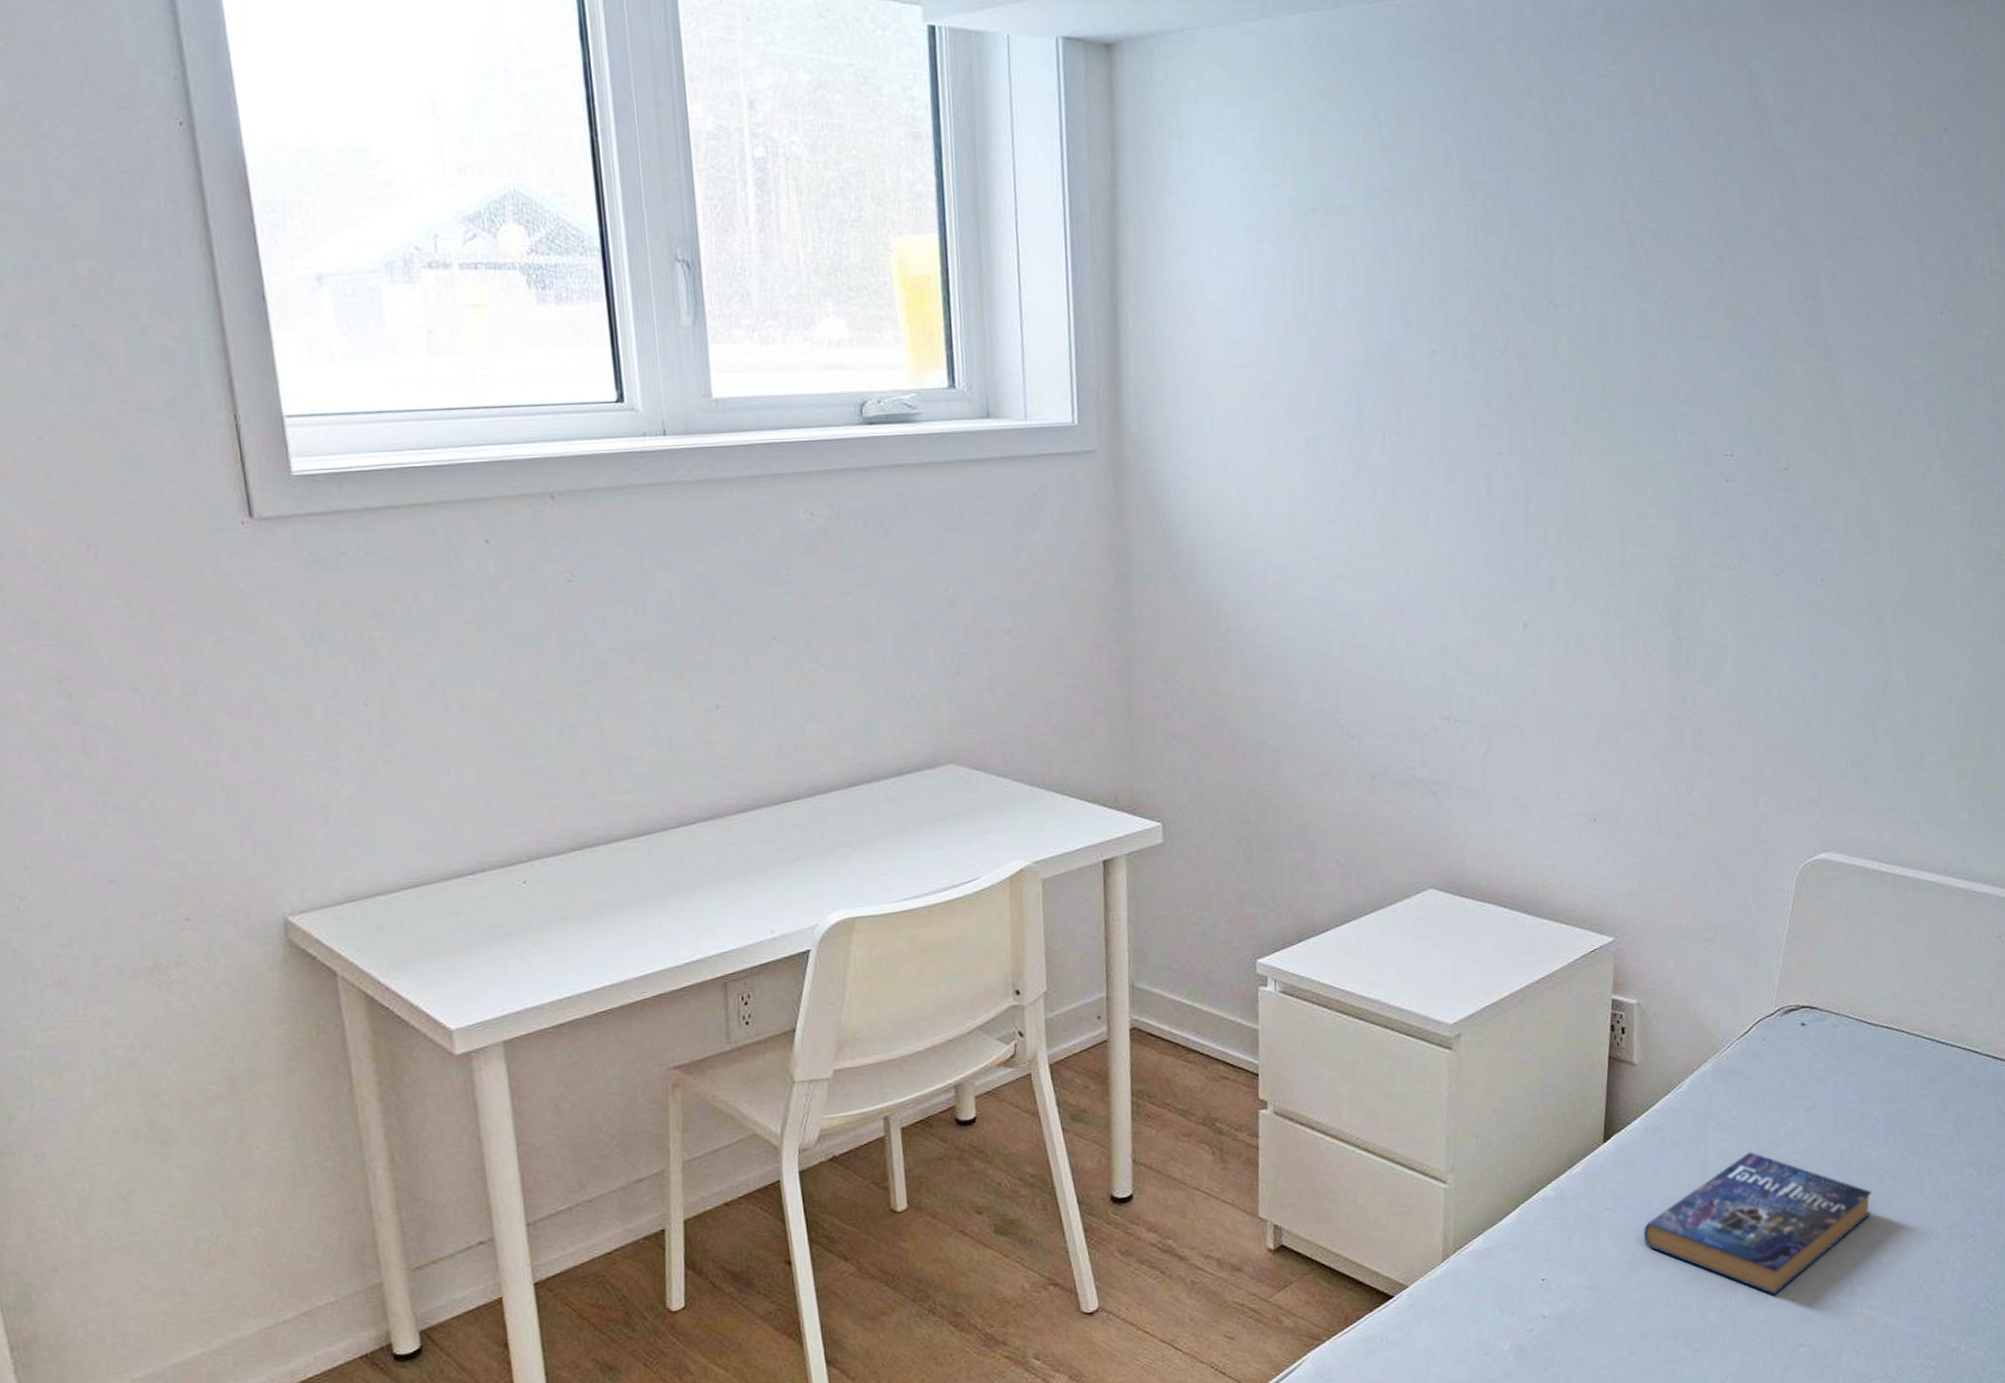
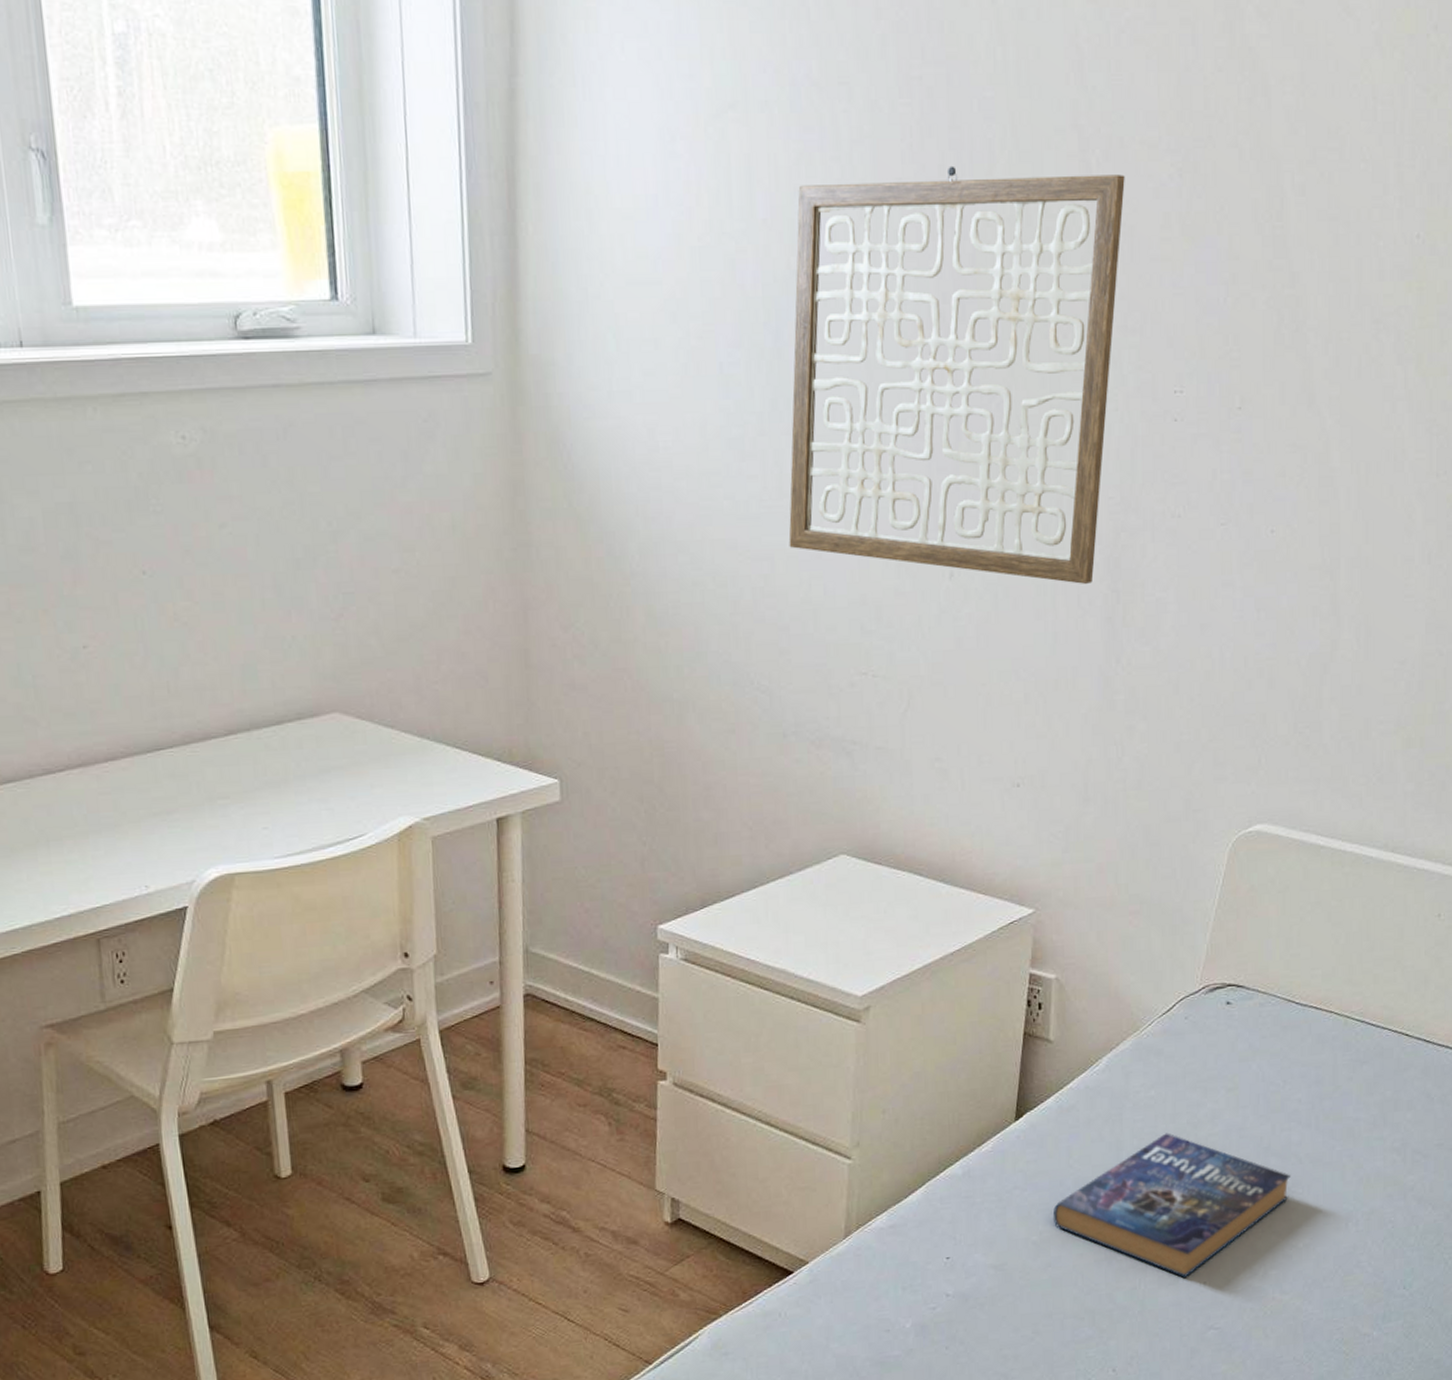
wall art: none [1373,258,1672,632] -> present [788,165,1125,584]

